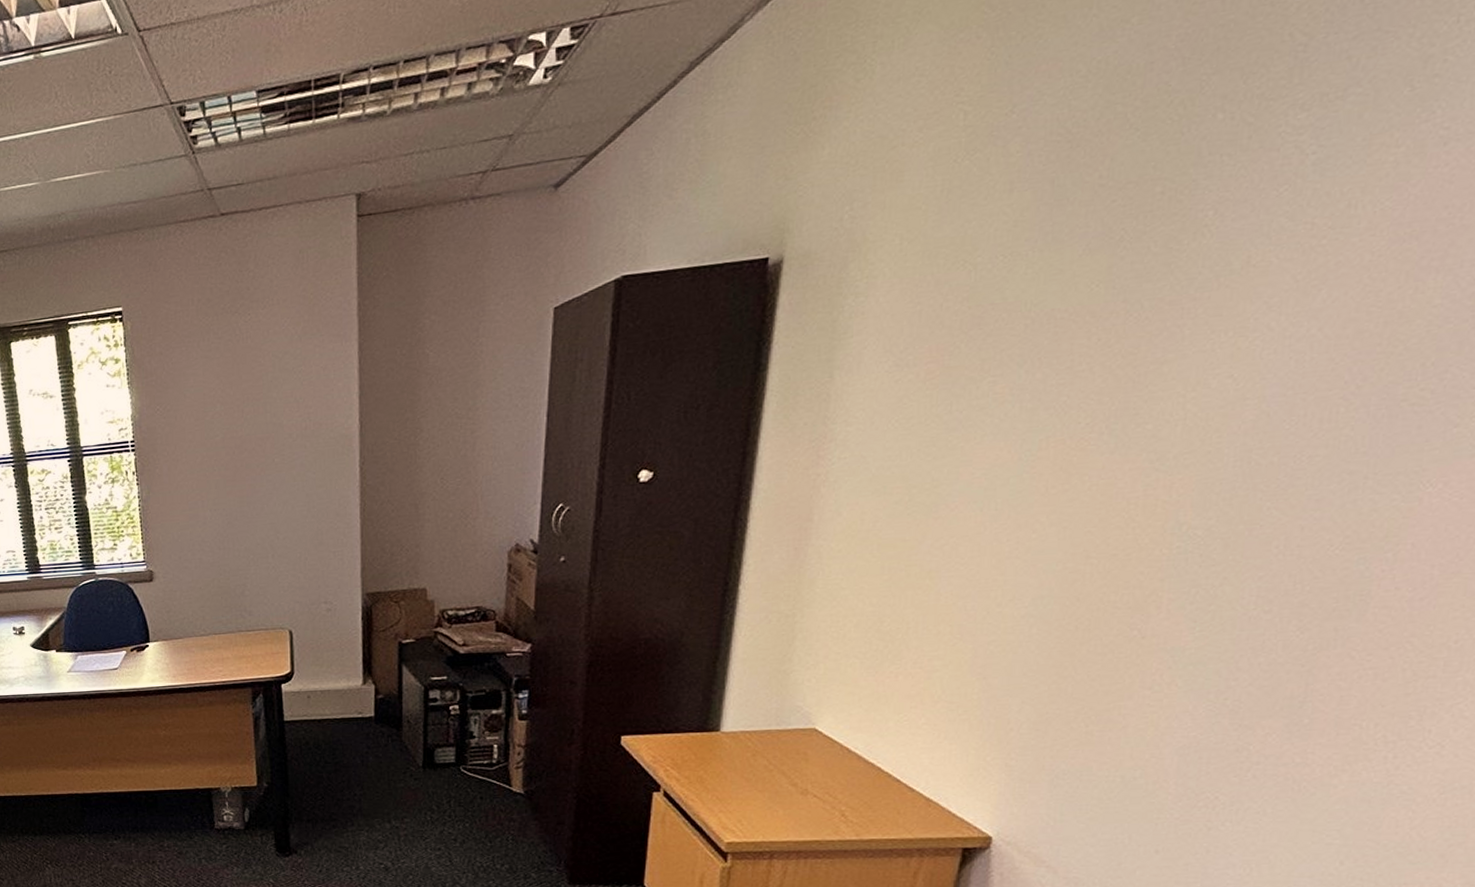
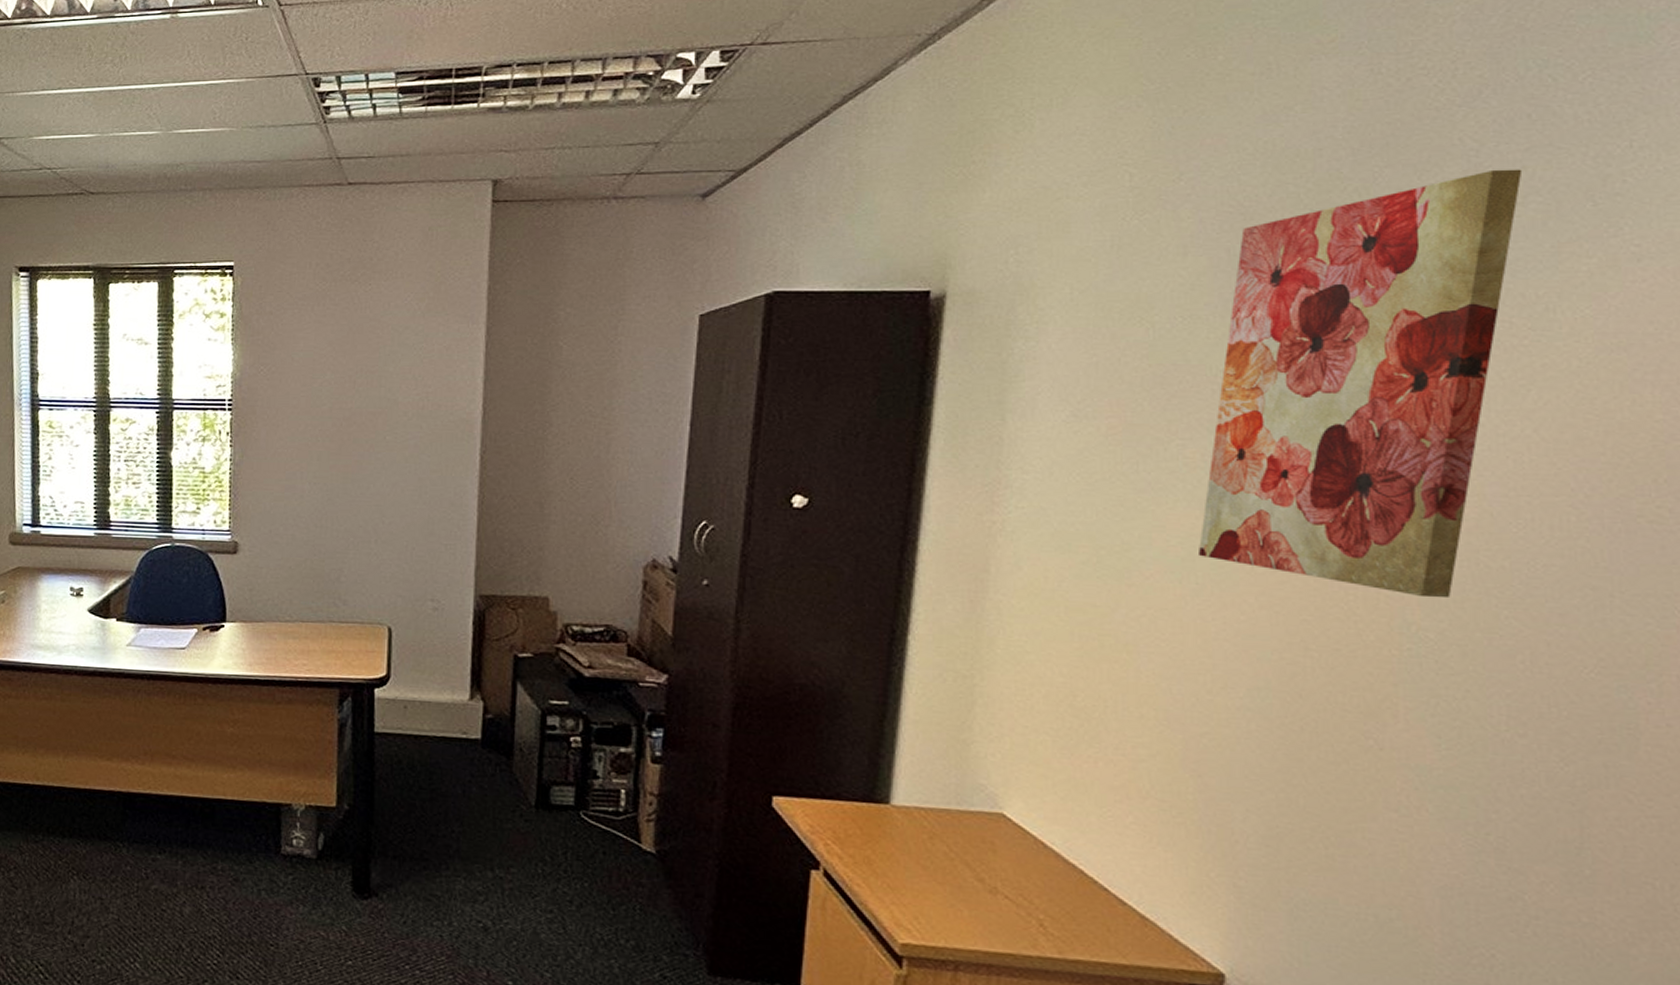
wall art: none [1000,59,1347,499] -> present [1199,169,1523,599]

